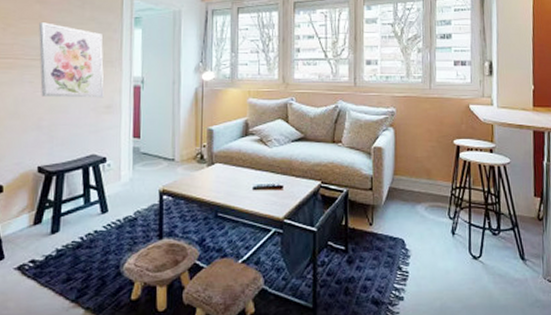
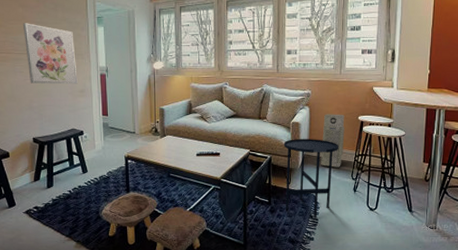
side table: none [363,167,432,271] -> present [283,139,339,219]
air purifier: none [410,137,438,204] -> present [321,114,345,168]

